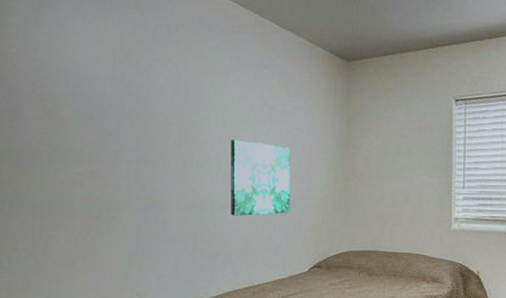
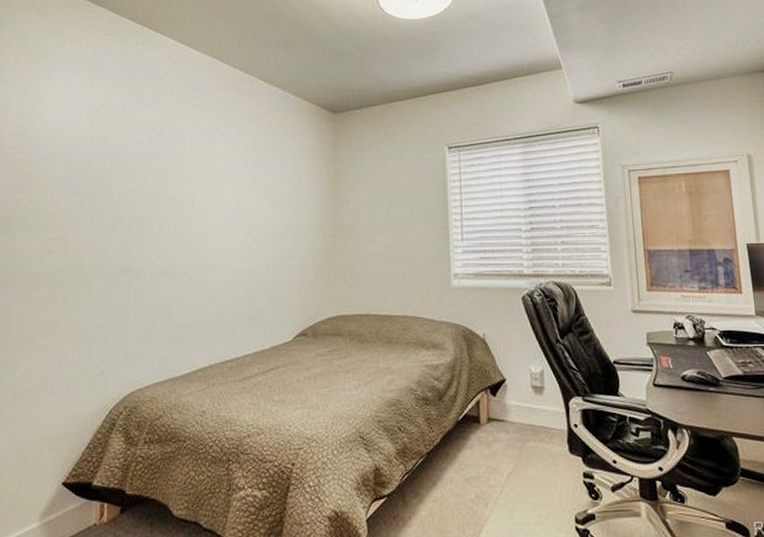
wall art: present [230,140,290,216] -> none [209,198,275,280]

